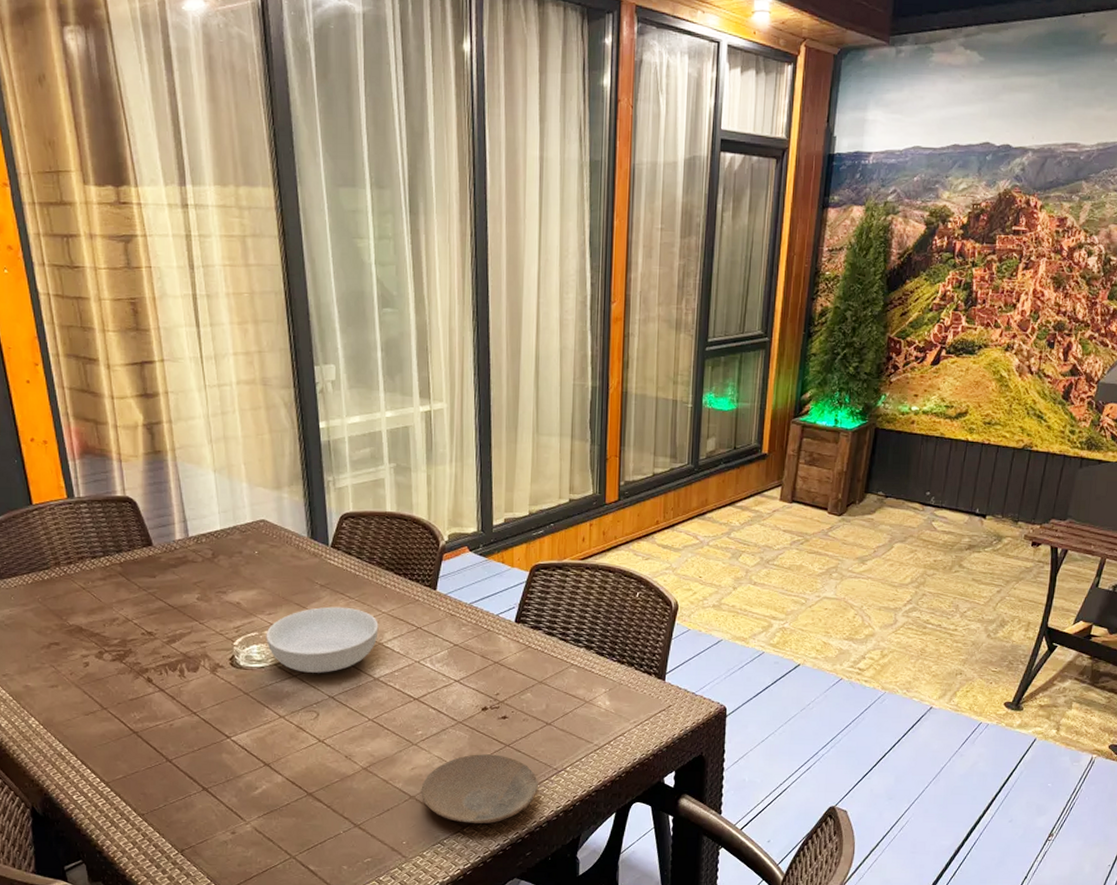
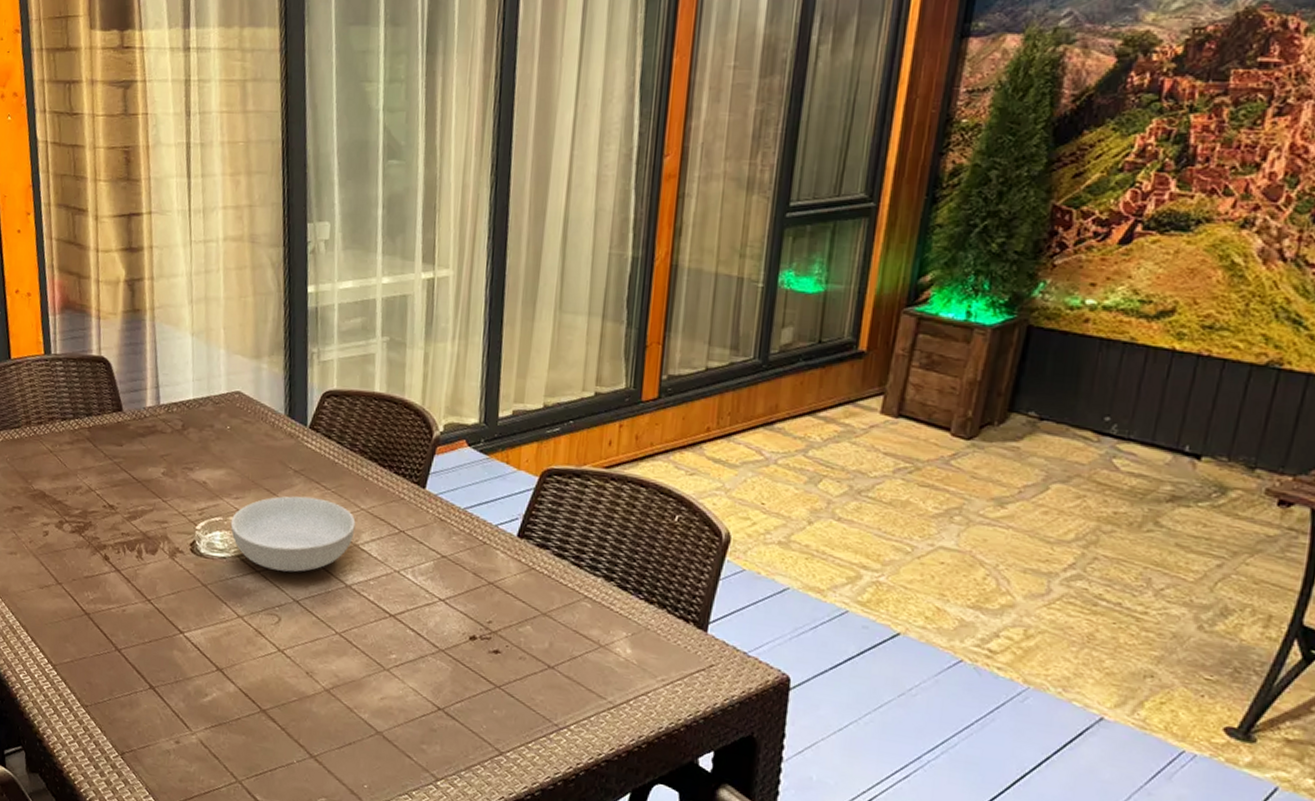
plate: present [421,754,539,823] -> none [389,691,534,780]

